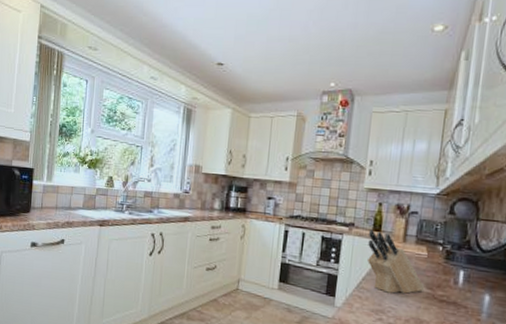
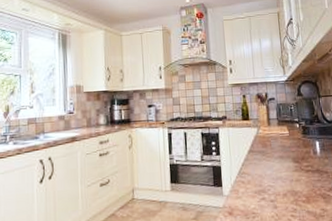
knife block: present [367,229,425,294] -> none [239,119,293,173]

